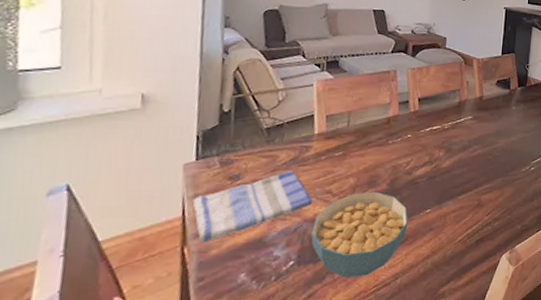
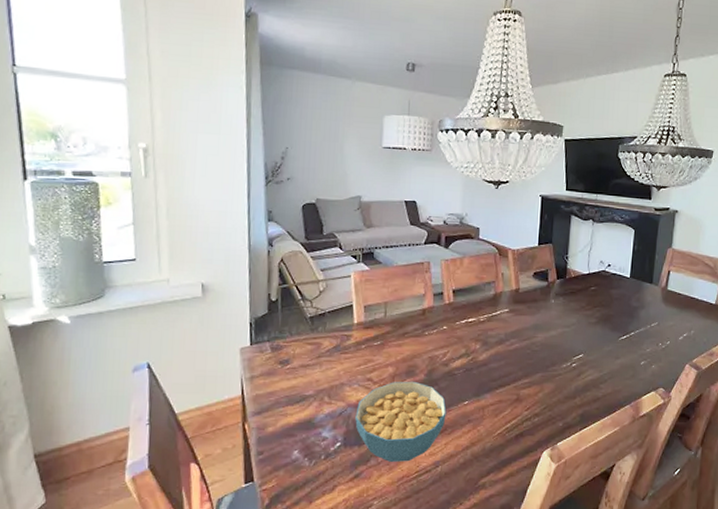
dish towel: present [192,171,312,243] -> none [249,358,354,421]

